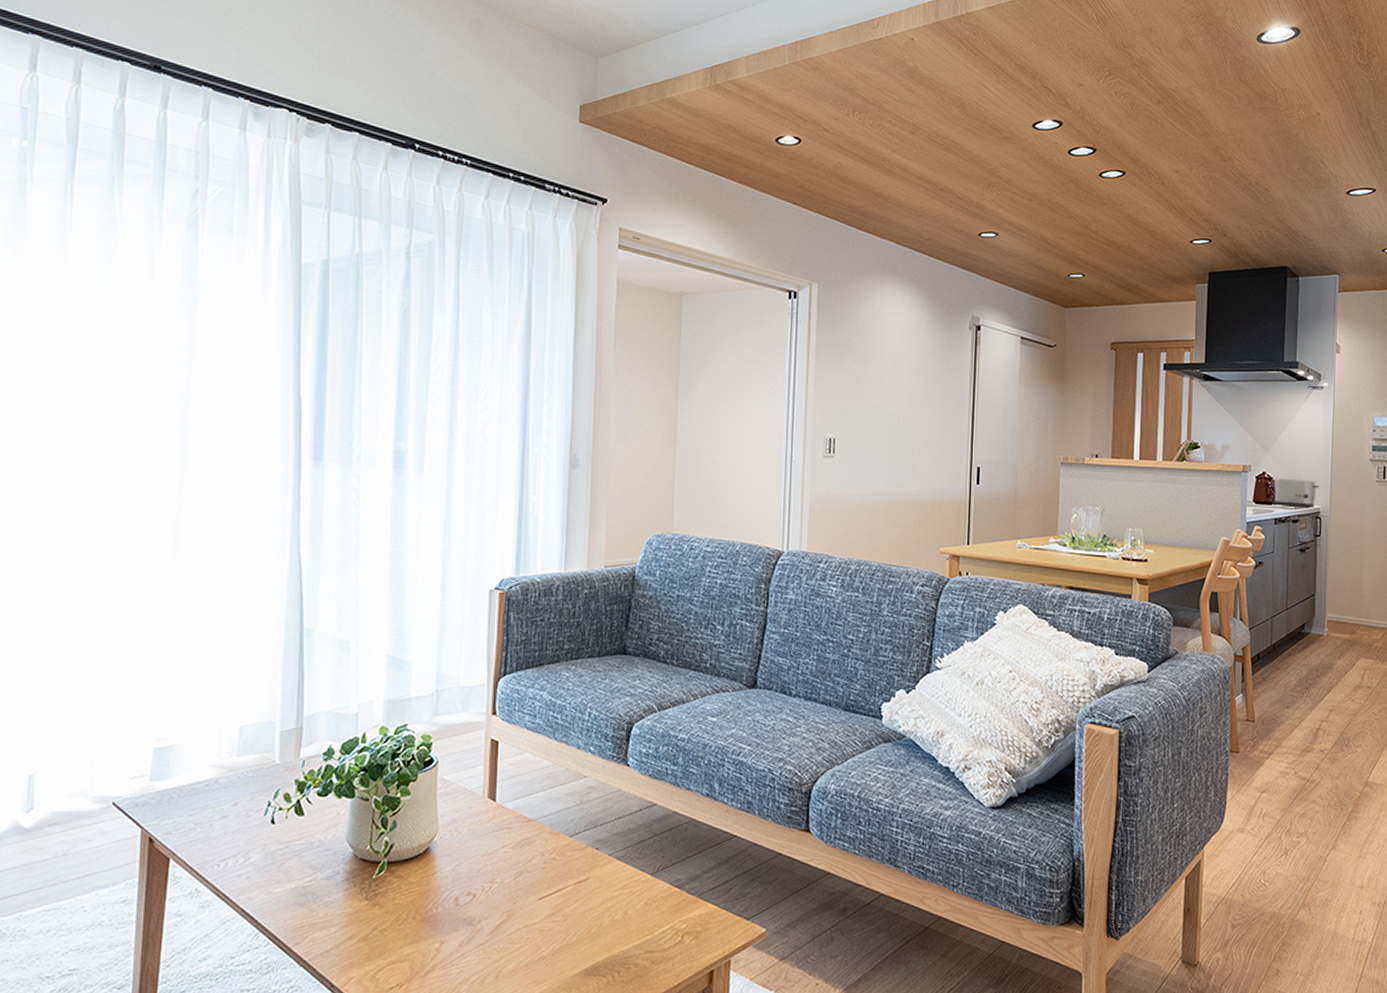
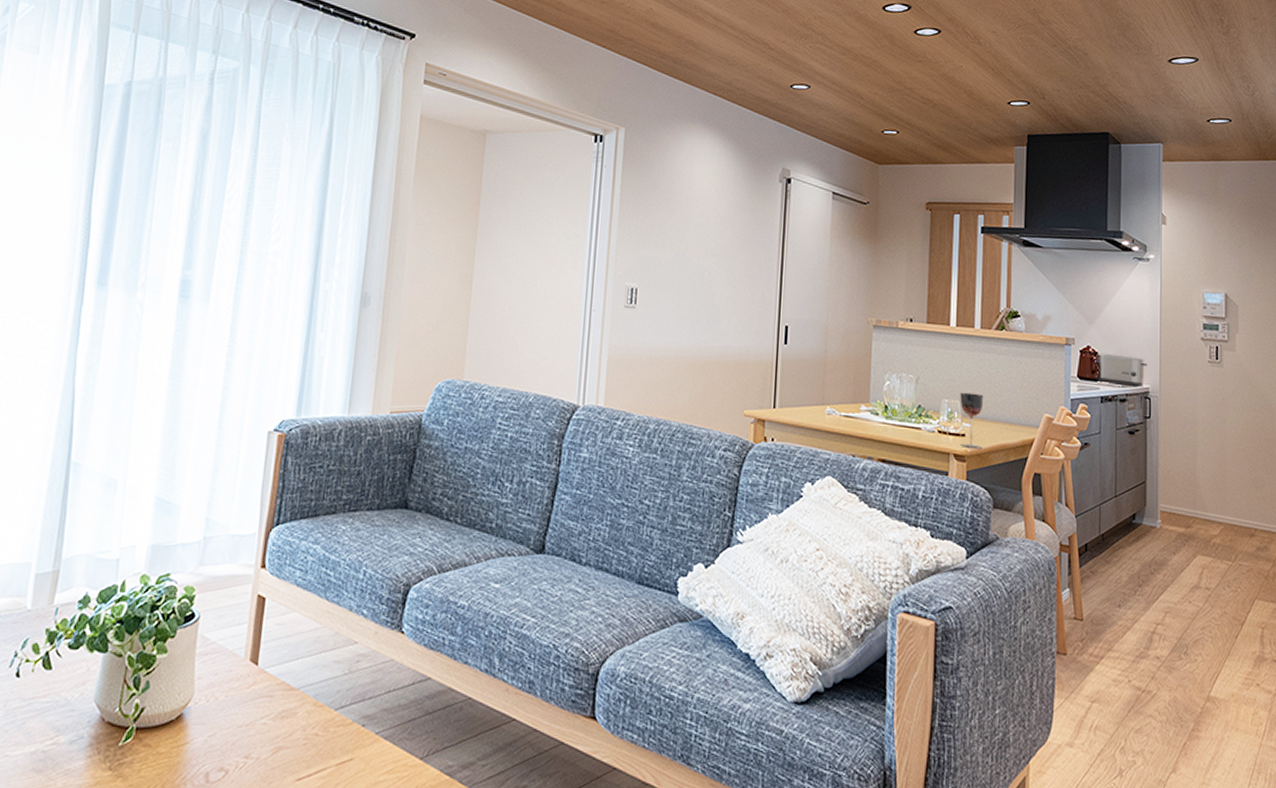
wineglass: none [1142,521,1165,572] -> present [960,392,984,449]

